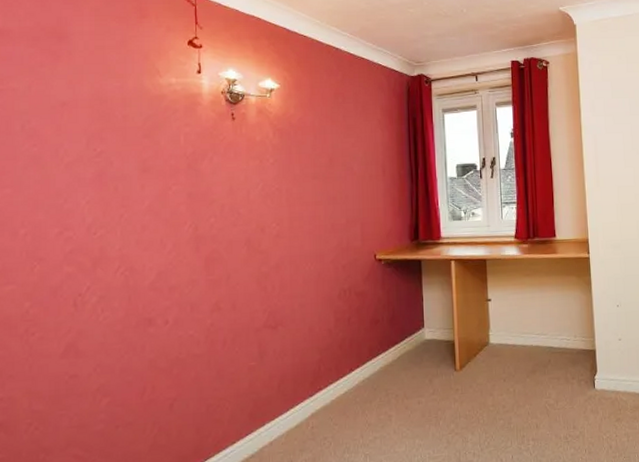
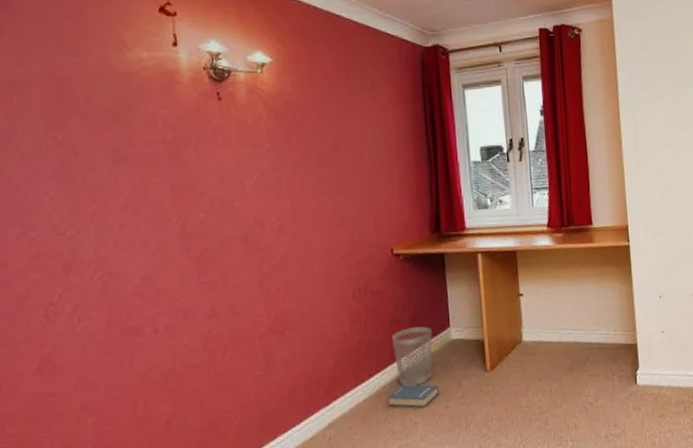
book: none [365,379,412,402] -> present [387,384,439,408]
wastebasket: none [371,326,408,382] -> present [391,326,433,386]

